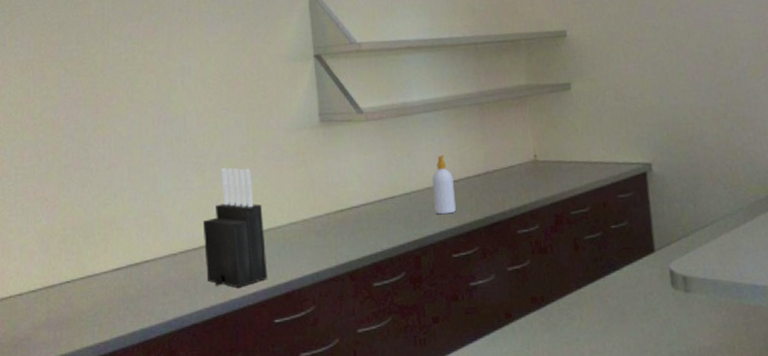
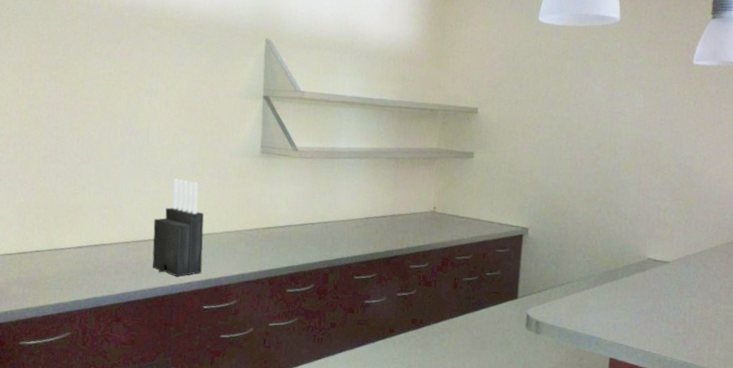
soap bottle: present [432,155,456,215] -> none [345,195,365,244]

